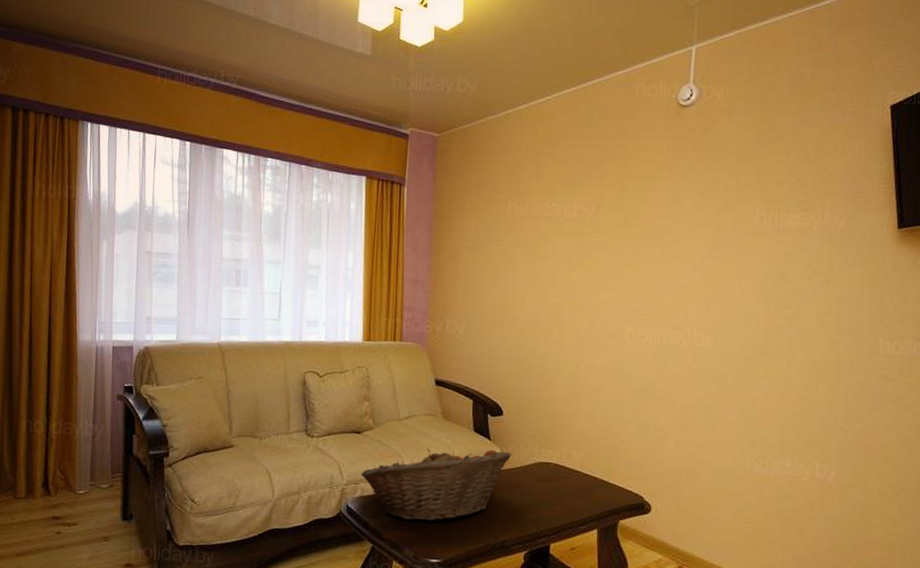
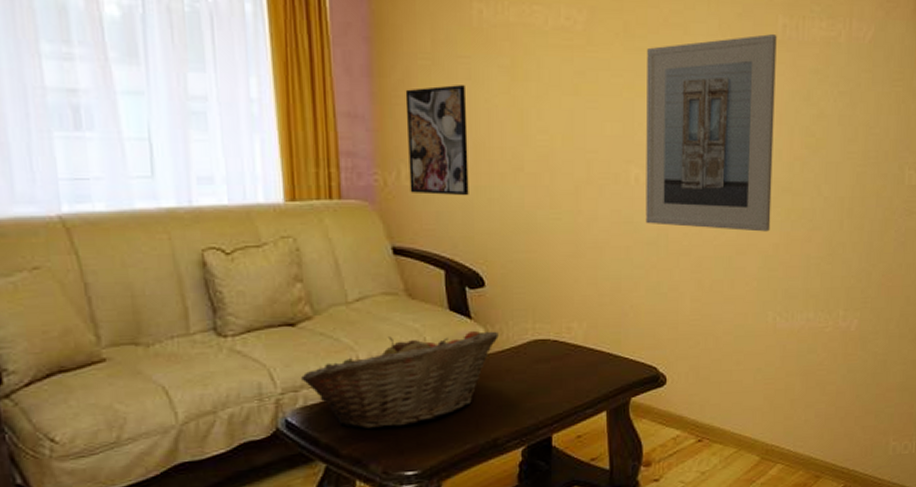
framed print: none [451,260,498,344] -> present [405,85,469,196]
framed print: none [637,224,755,387] -> present [645,34,777,232]

